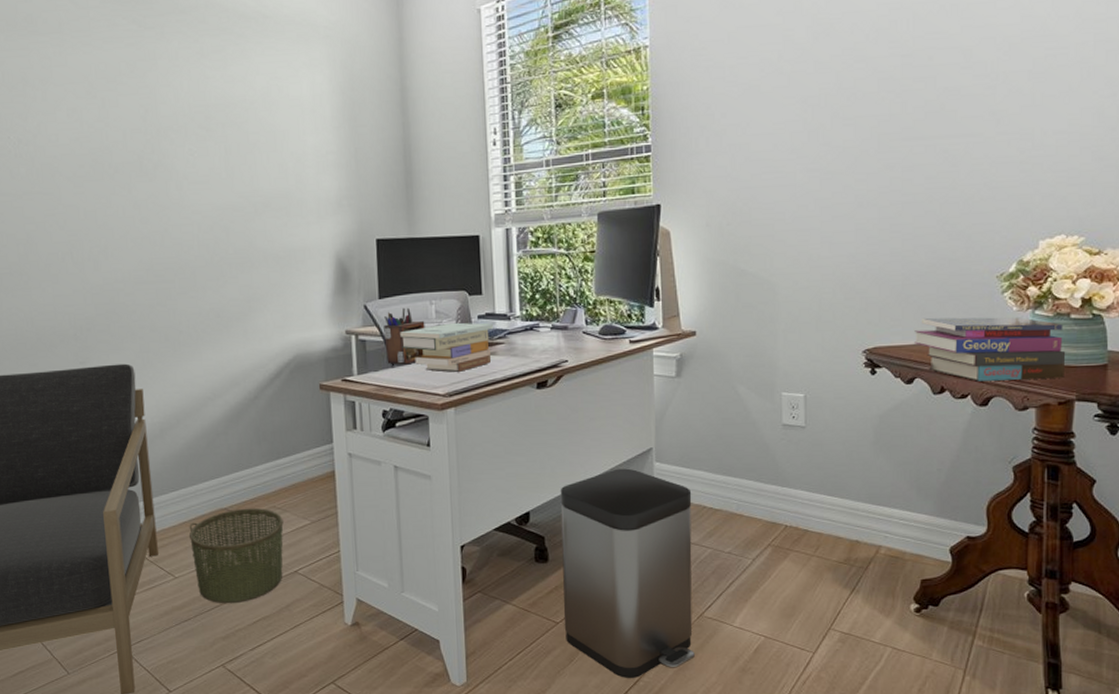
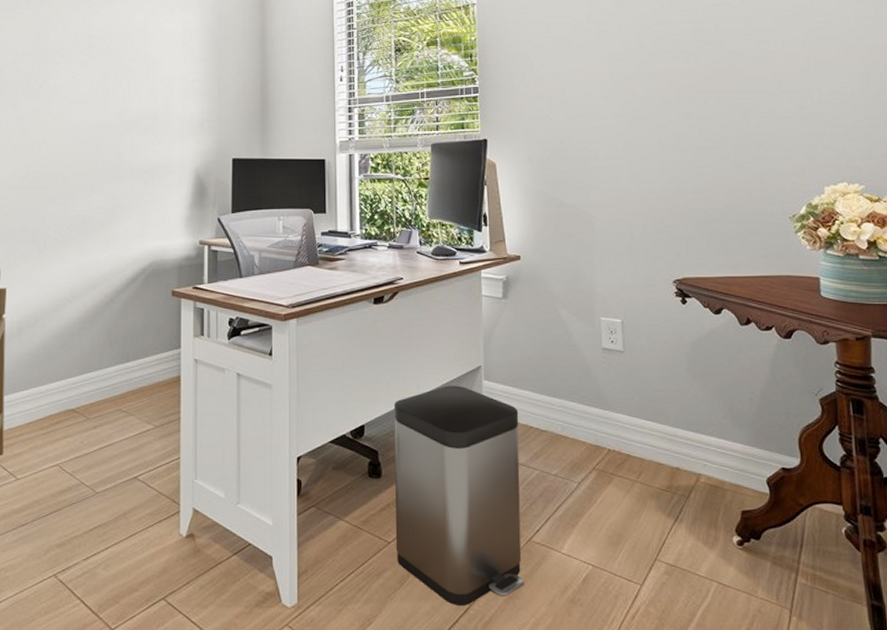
basket: present [189,508,285,604] -> none [35,410,129,509]
desk organizer: present [384,307,425,365] -> none [235,222,273,276]
books: present [400,322,494,372] -> none [249,238,336,284]
books: present [915,317,1066,381] -> none [719,252,859,314]

